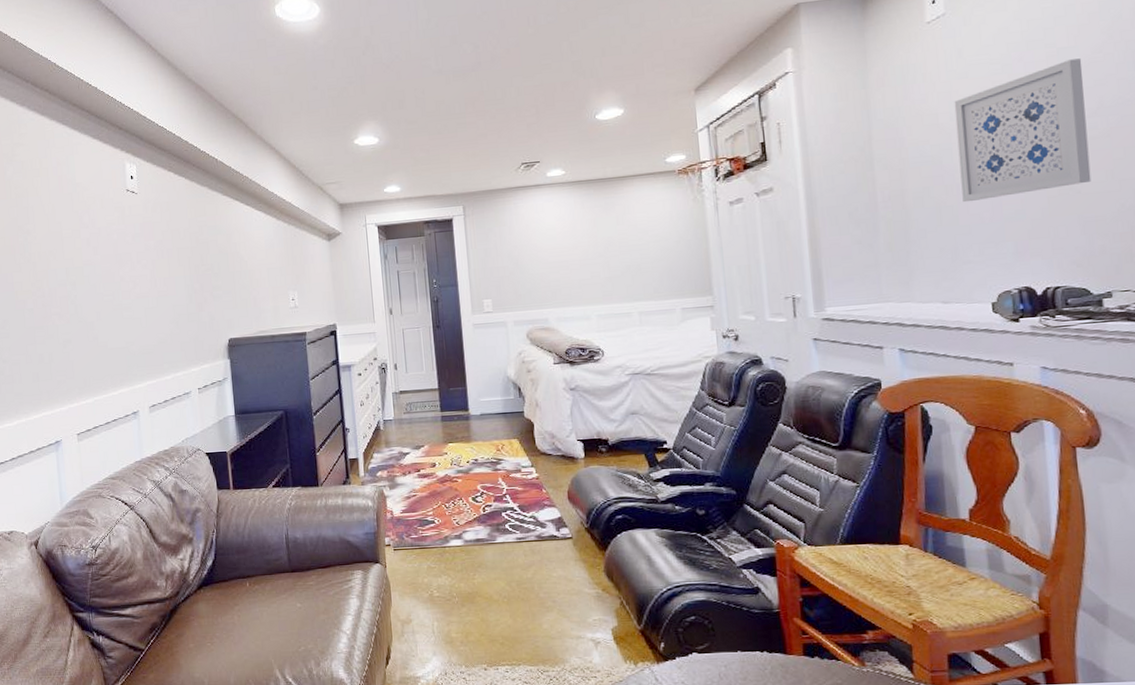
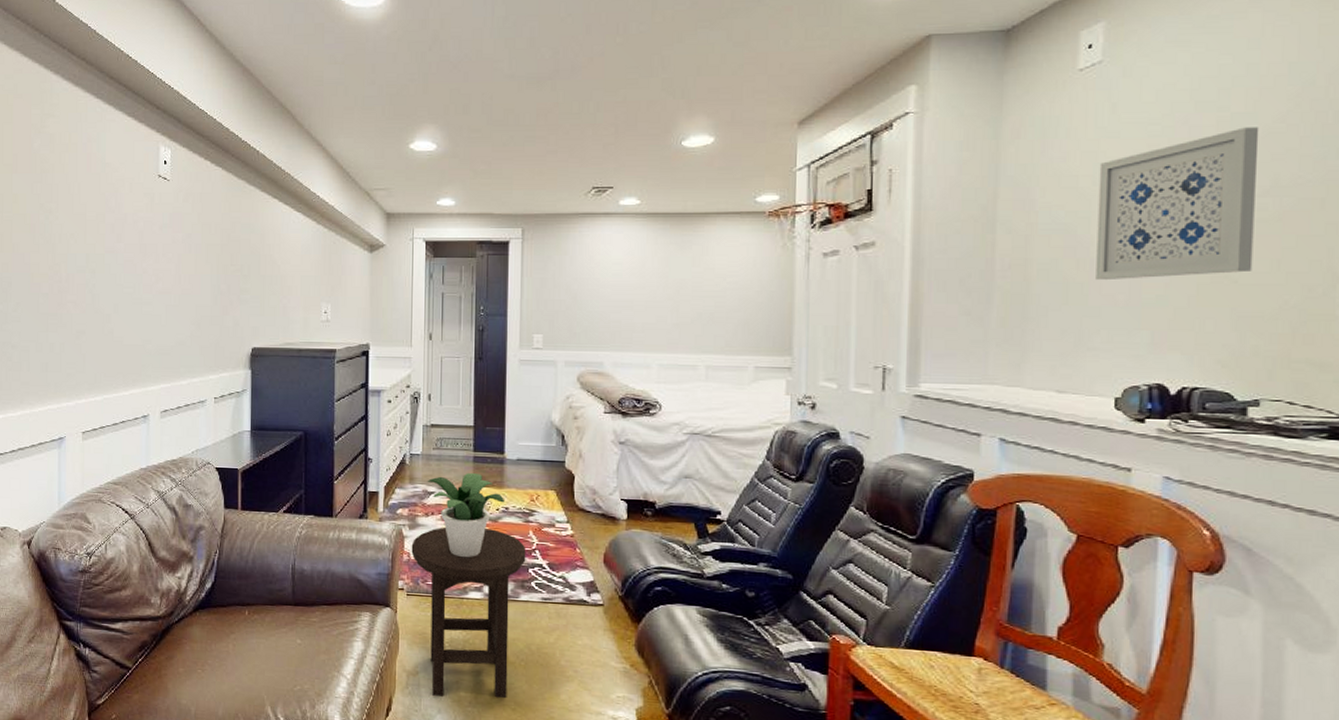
stool: none [393,480,499,640] -> present [411,527,526,699]
potted plant: none [401,431,473,509] -> present [427,473,504,557]

